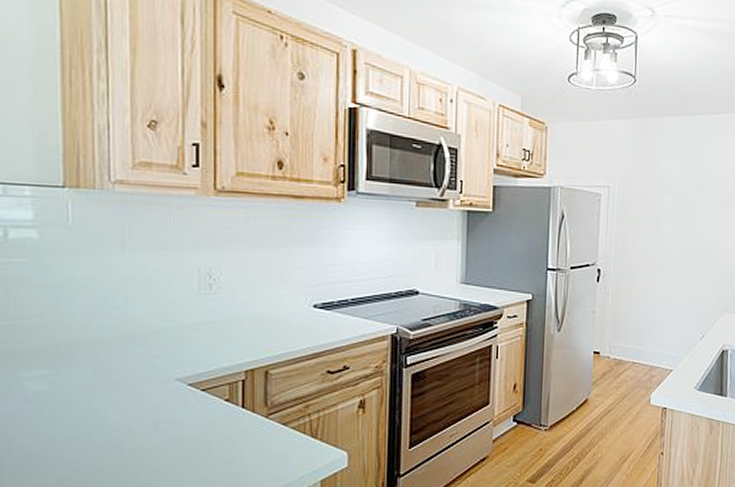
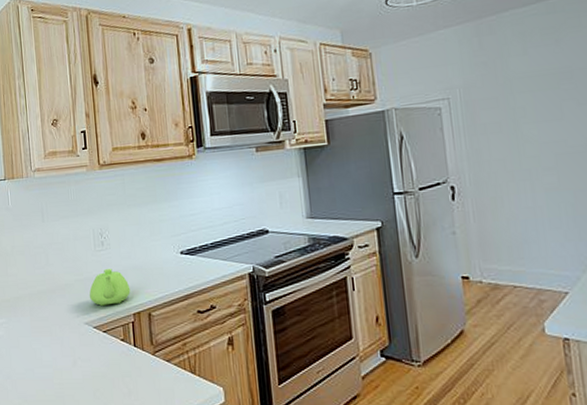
teapot: none [186,316,244,361] -> present [89,268,131,307]

